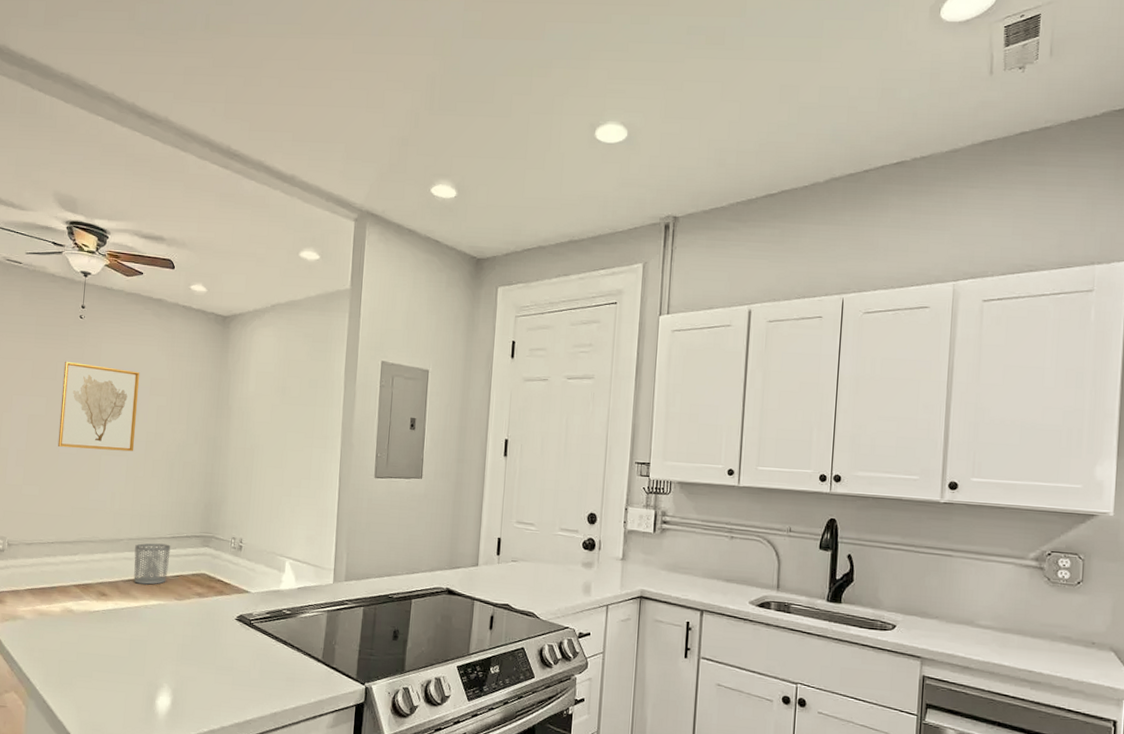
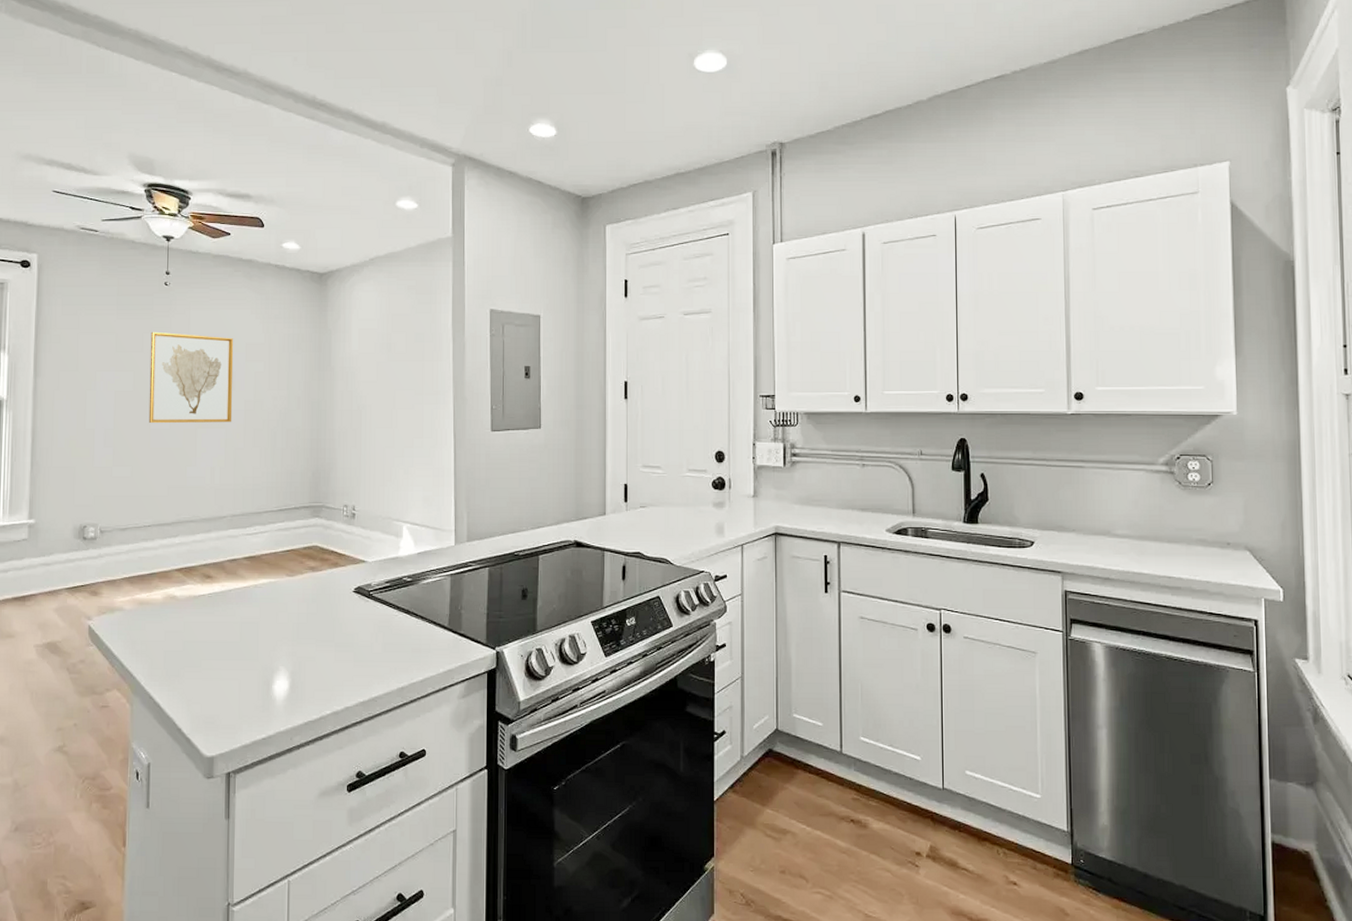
waste bin: present [133,543,171,585] -> none [239,518,279,562]

